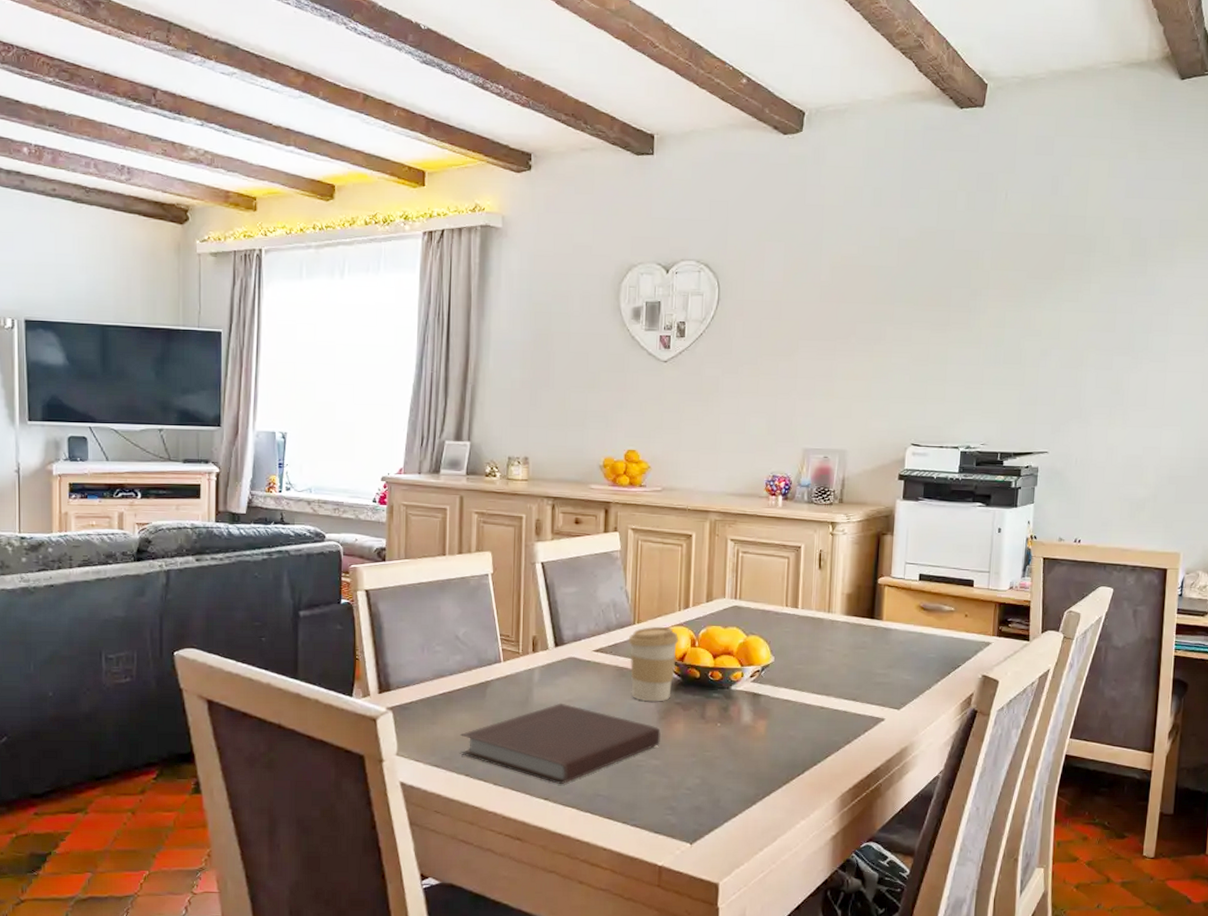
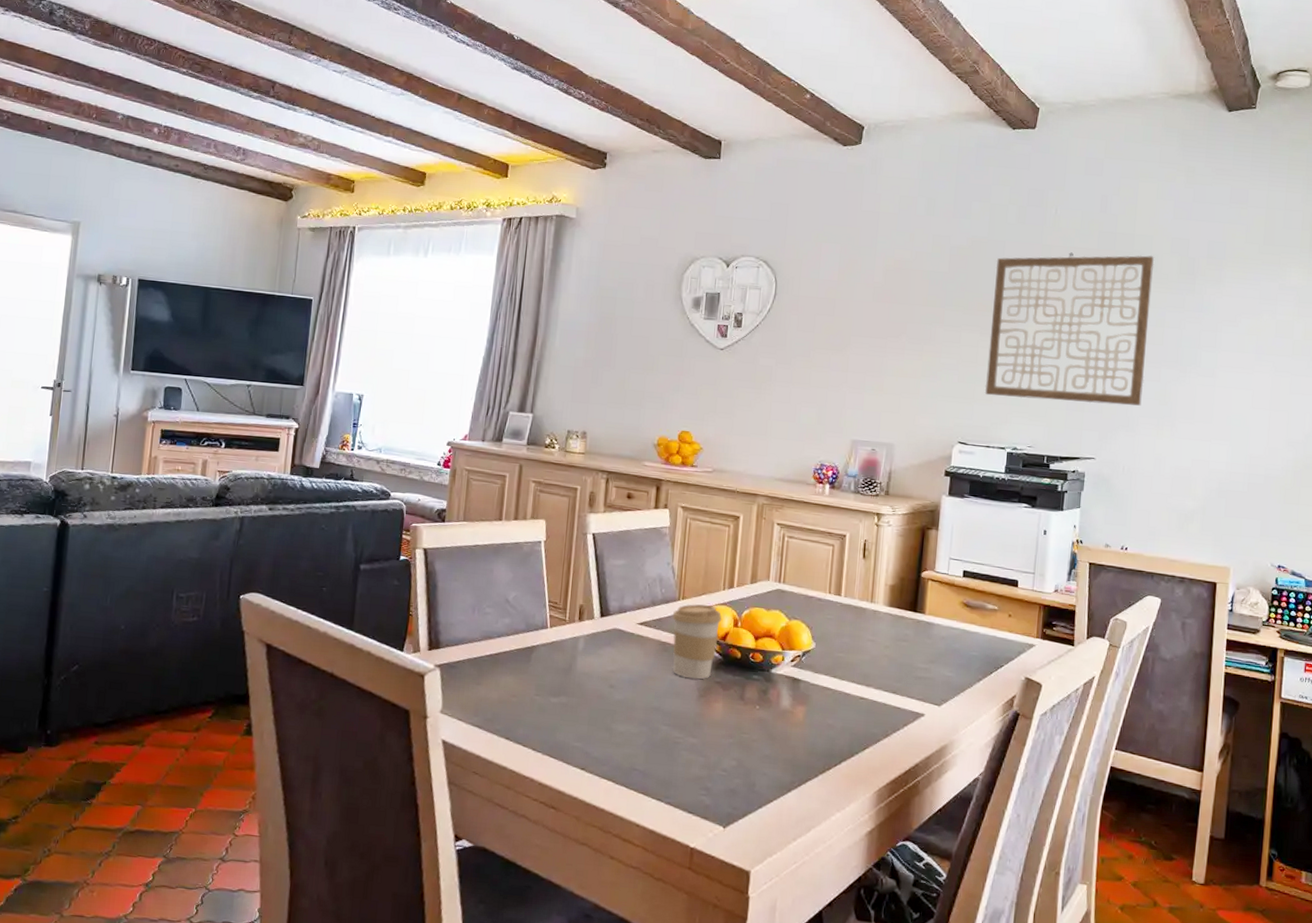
notebook: present [459,703,661,784] -> none [501,673,700,755]
wall art: none [936,238,1107,396] -> present [984,252,1155,406]

